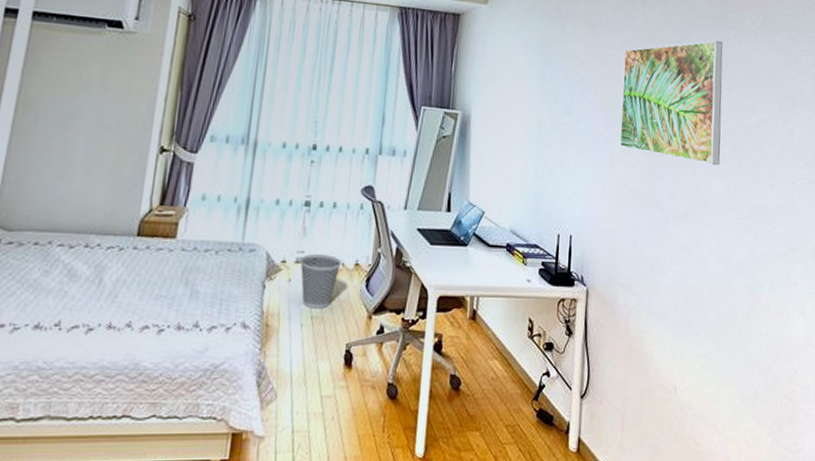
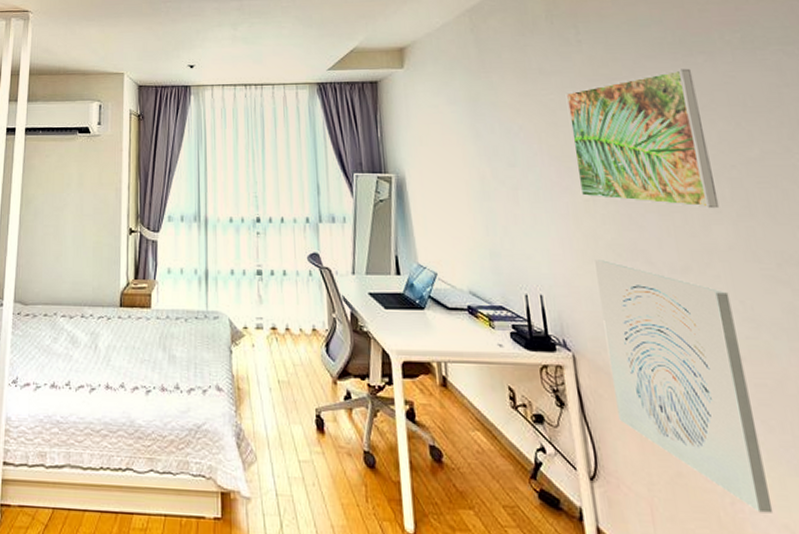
wastebasket: present [300,254,342,309] -> none [260,320,300,373]
wall art: none [612,205,712,416] -> present [593,260,773,513]

